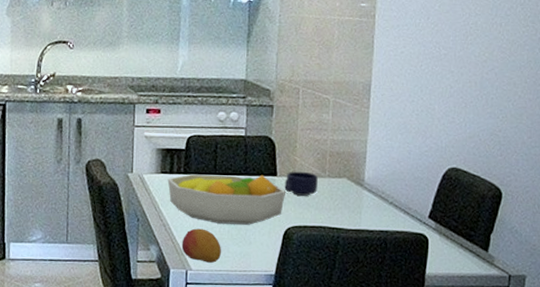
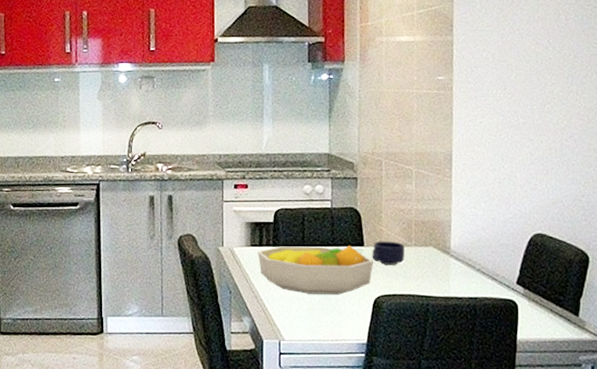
fruit: present [181,228,221,263] -> none [273,299,313,333]

